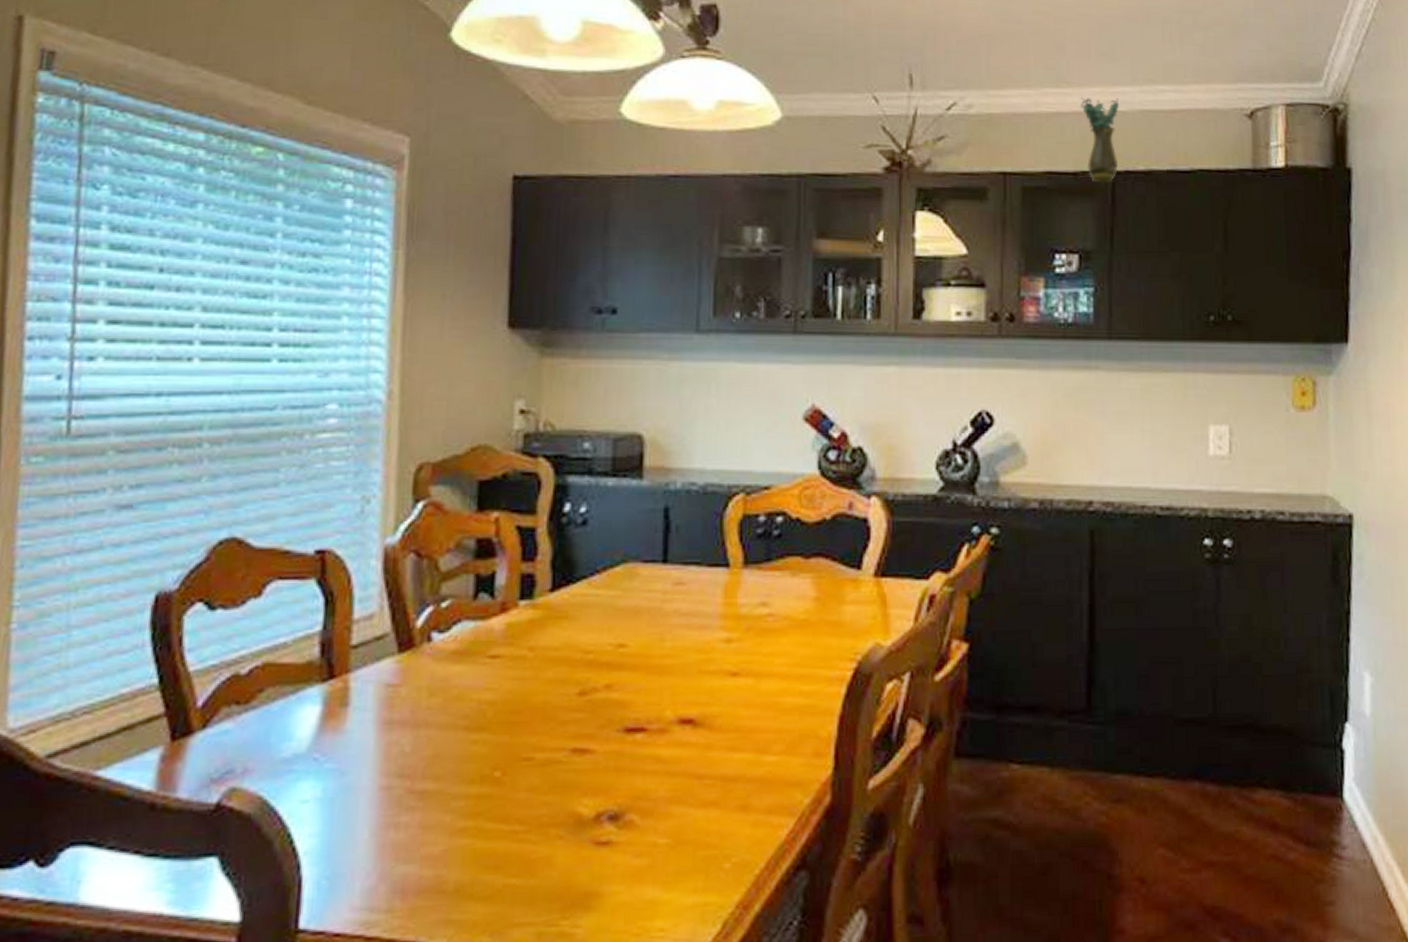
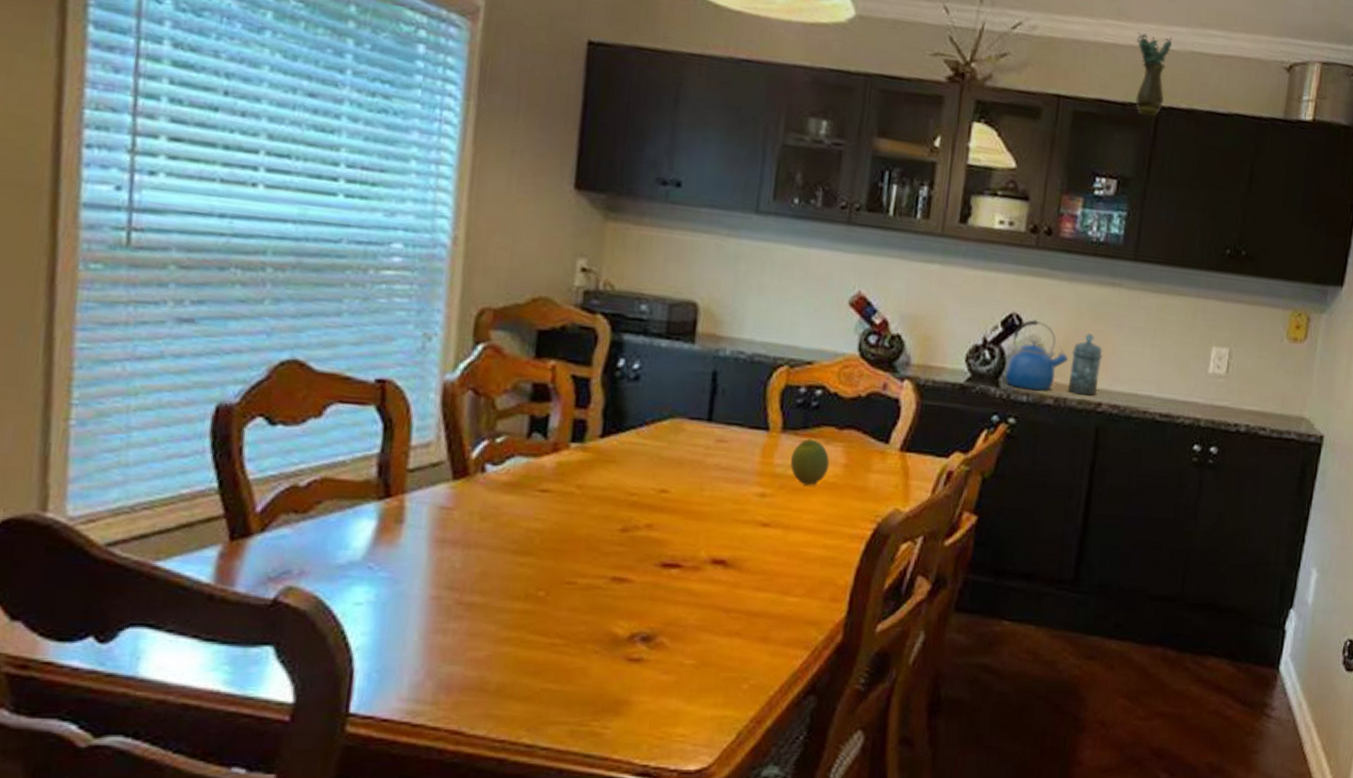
fruit: none [756,572,799,625] -> present [790,438,830,486]
kettle: none [981,416,1049,494] -> present [1005,320,1068,391]
canister: none [1051,424,1087,494] -> present [1067,333,1103,396]

